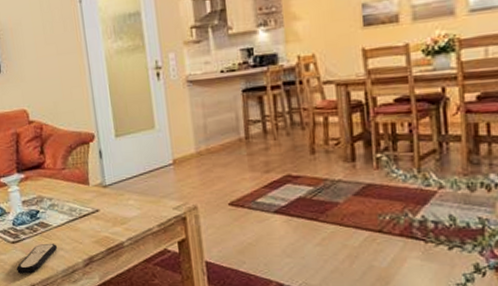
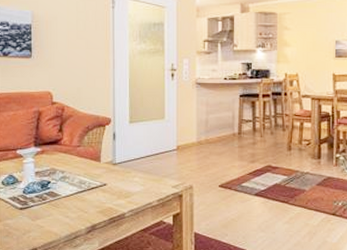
remote control: present [16,243,58,274] -> none [21,211,64,238]

